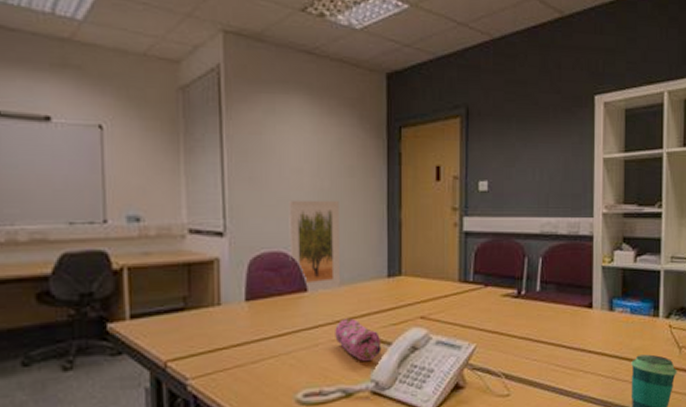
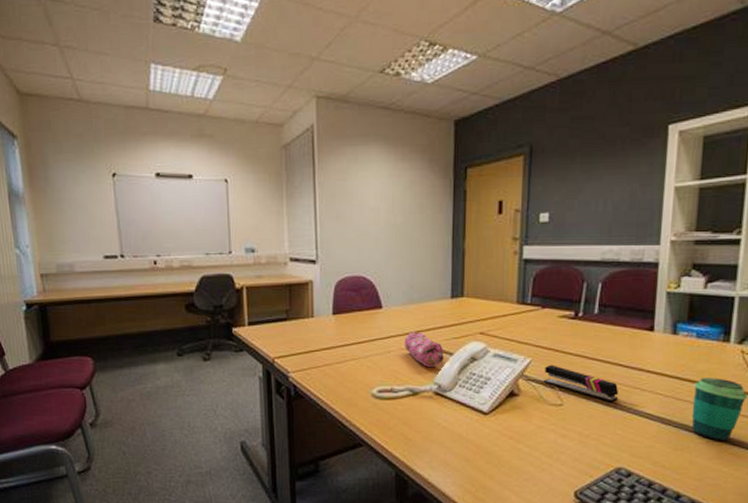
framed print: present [289,199,341,292] -> none [368,233,411,309]
stapler: none [488,350,564,389] -> present [543,365,619,403]

